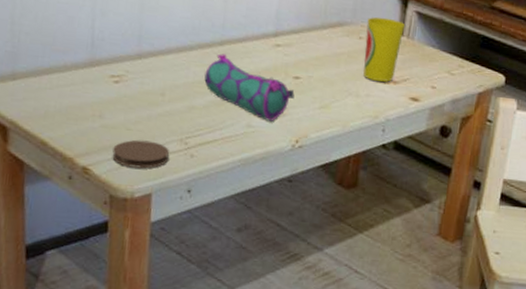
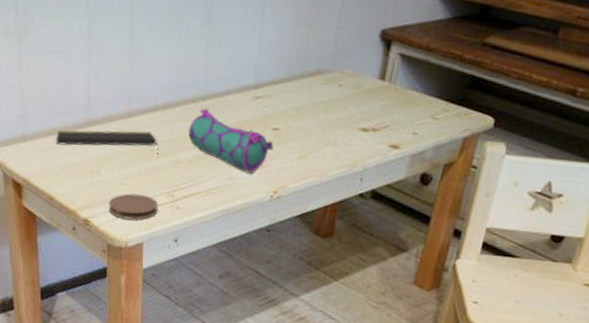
notepad: none [52,69,171,103] -> present [56,130,159,158]
cup: present [363,17,406,82] -> none [342,62,388,130]

